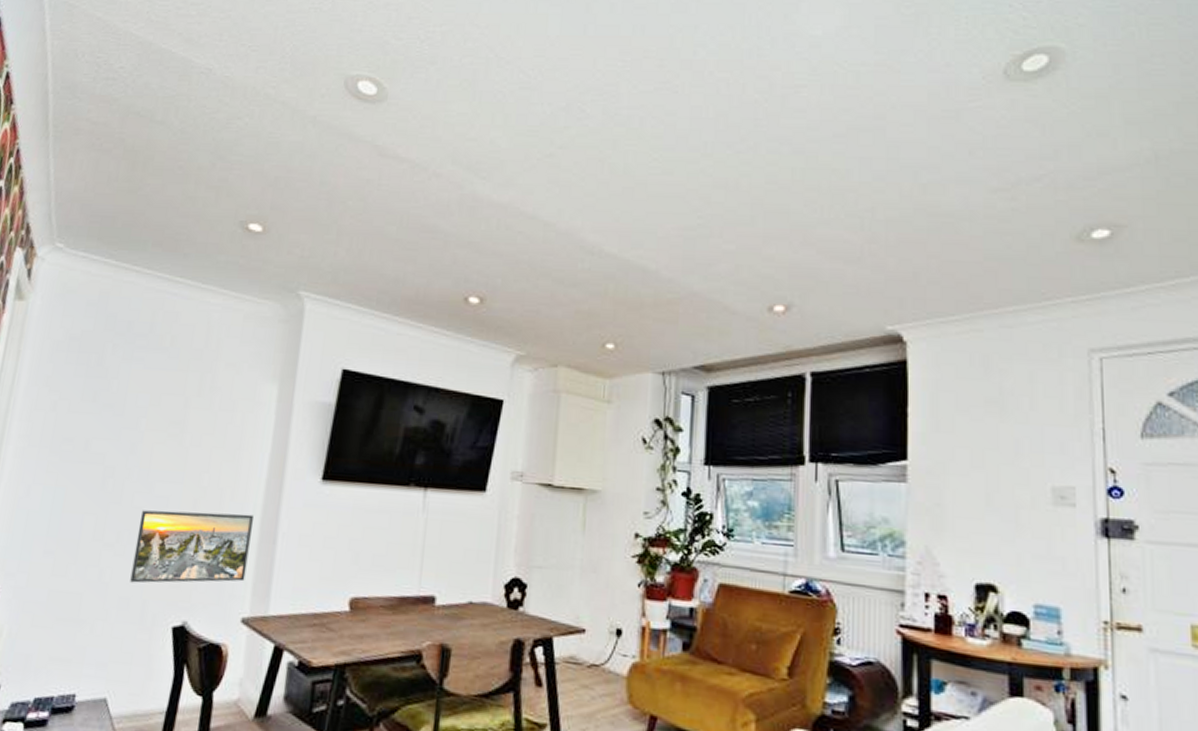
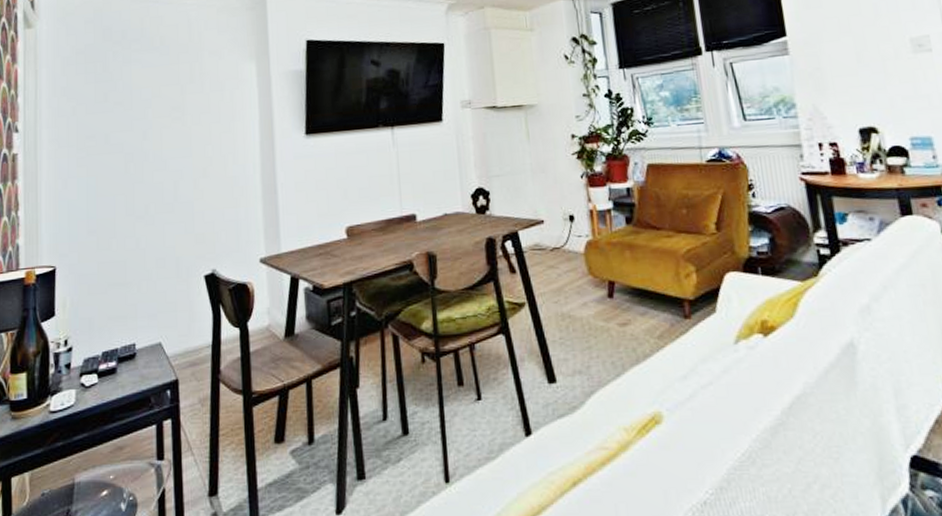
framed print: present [130,510,253,583] -> none [161,173,257,245]

